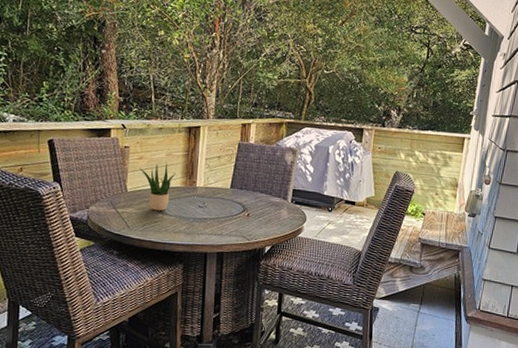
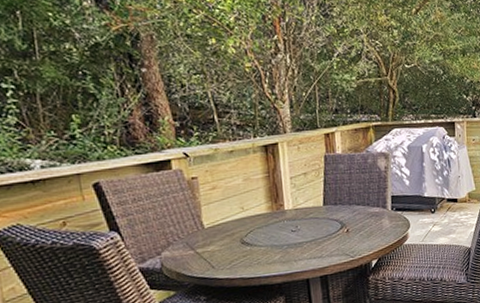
potted plant: present [139,162,177,211] -> none [214,188,259,244]

